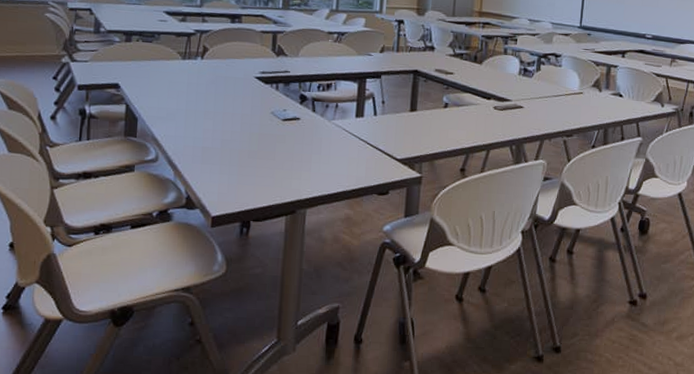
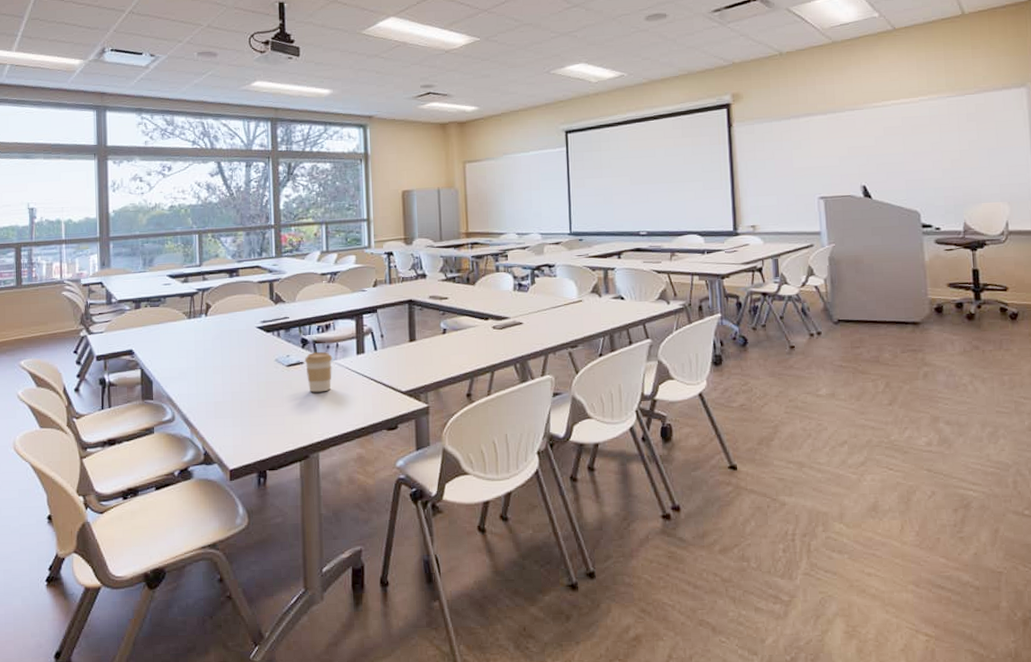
coffee cup: none [301,110,331,150] -> present [304,352,333,393]

